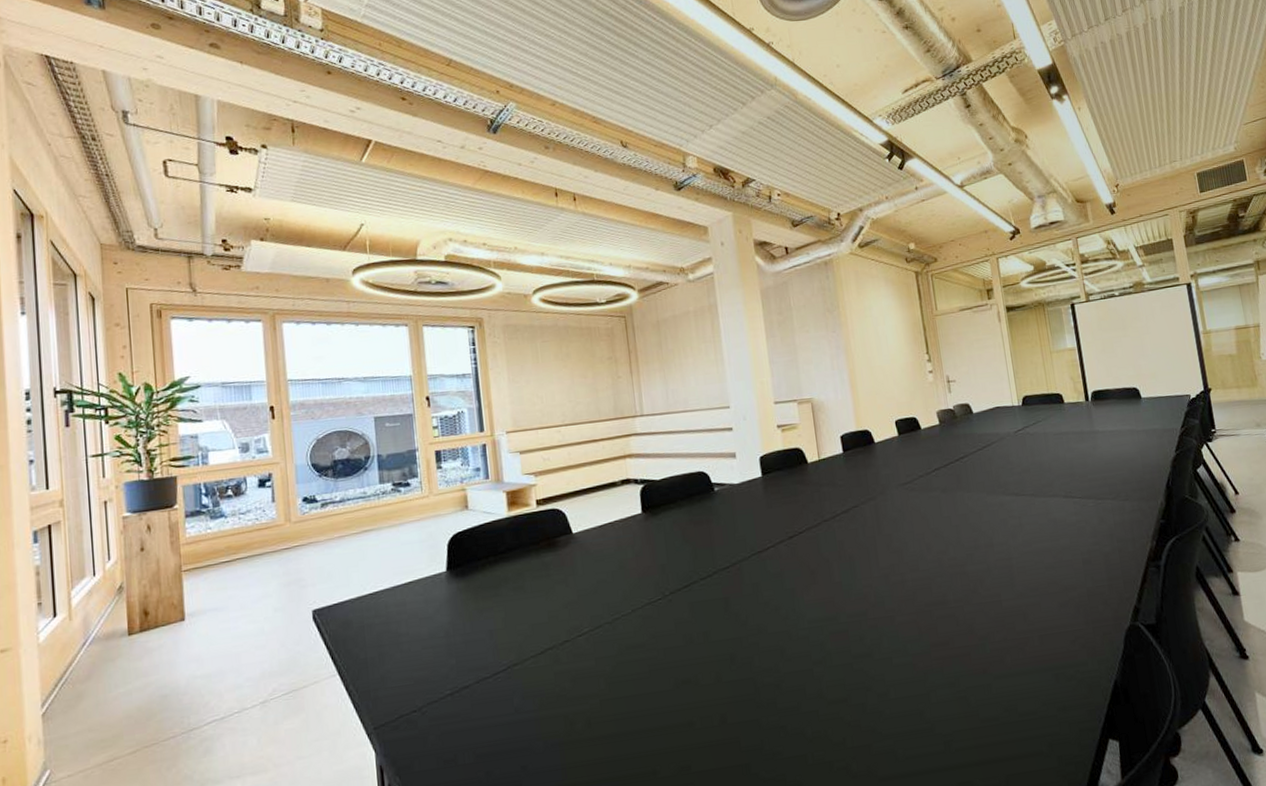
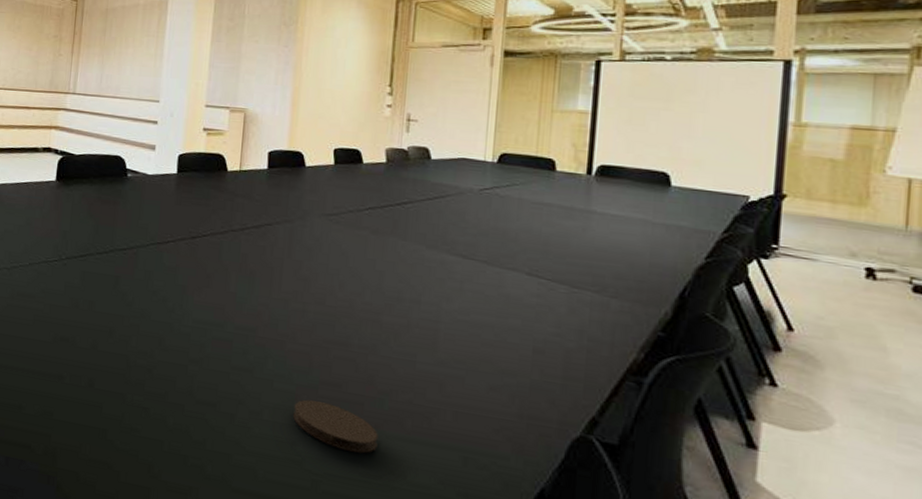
coaster: none [914,663,989,704] -> present [293,399,378,454]

